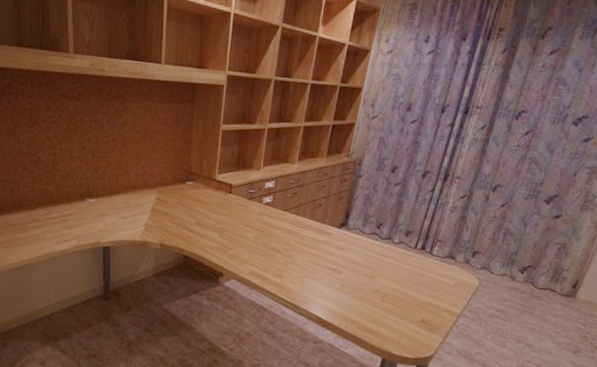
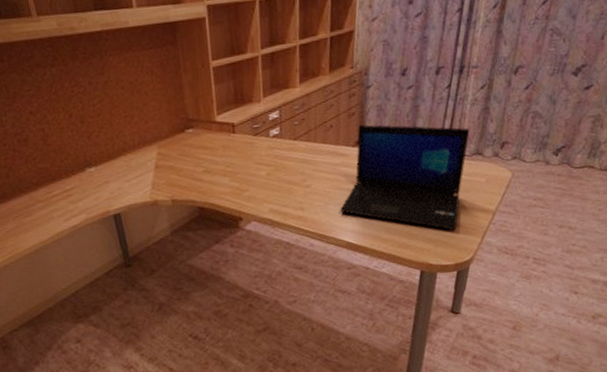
laptop: none [315,209,446,325] -> present [340,124,470,231]

